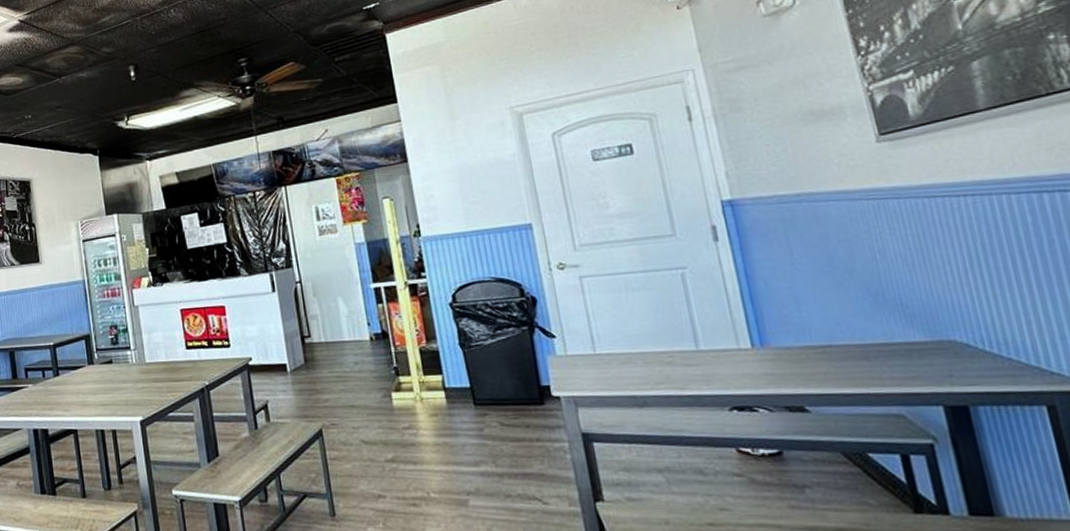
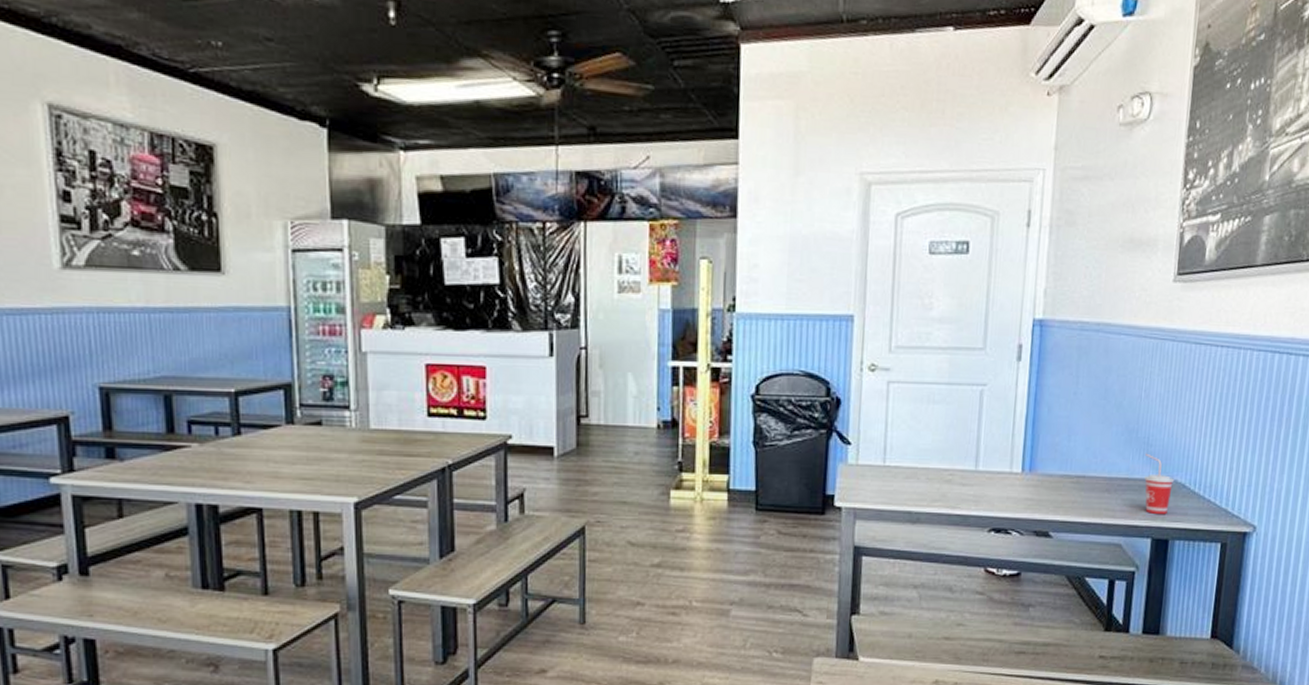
beverage cup: none [902,315,956,380] -> present [1144,453,1175,515]

